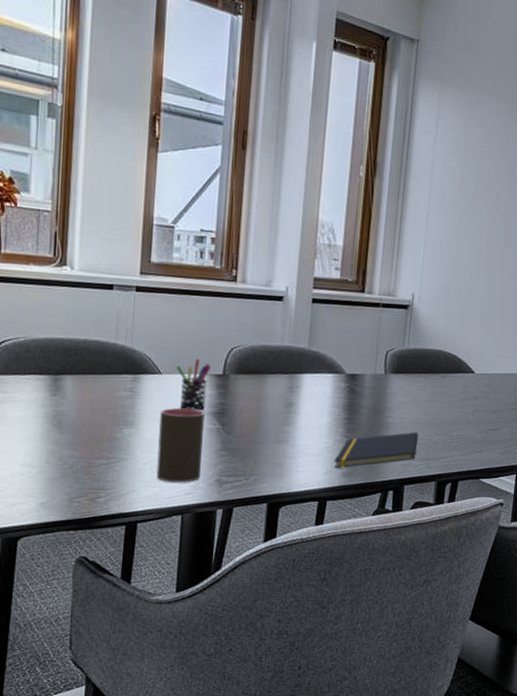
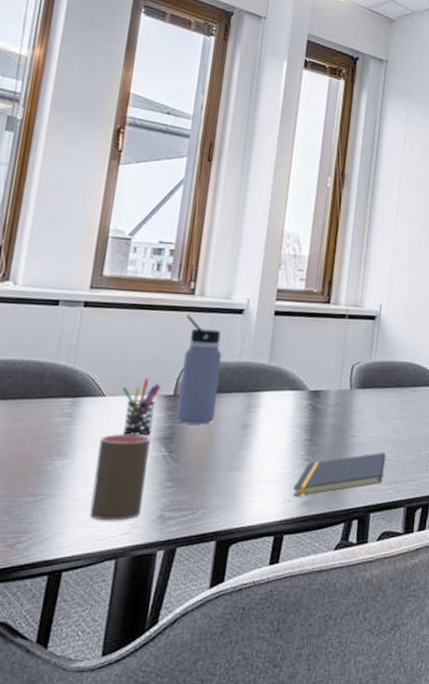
water bottle: none [226,300,265,402] -> present [176,314,222,425]

